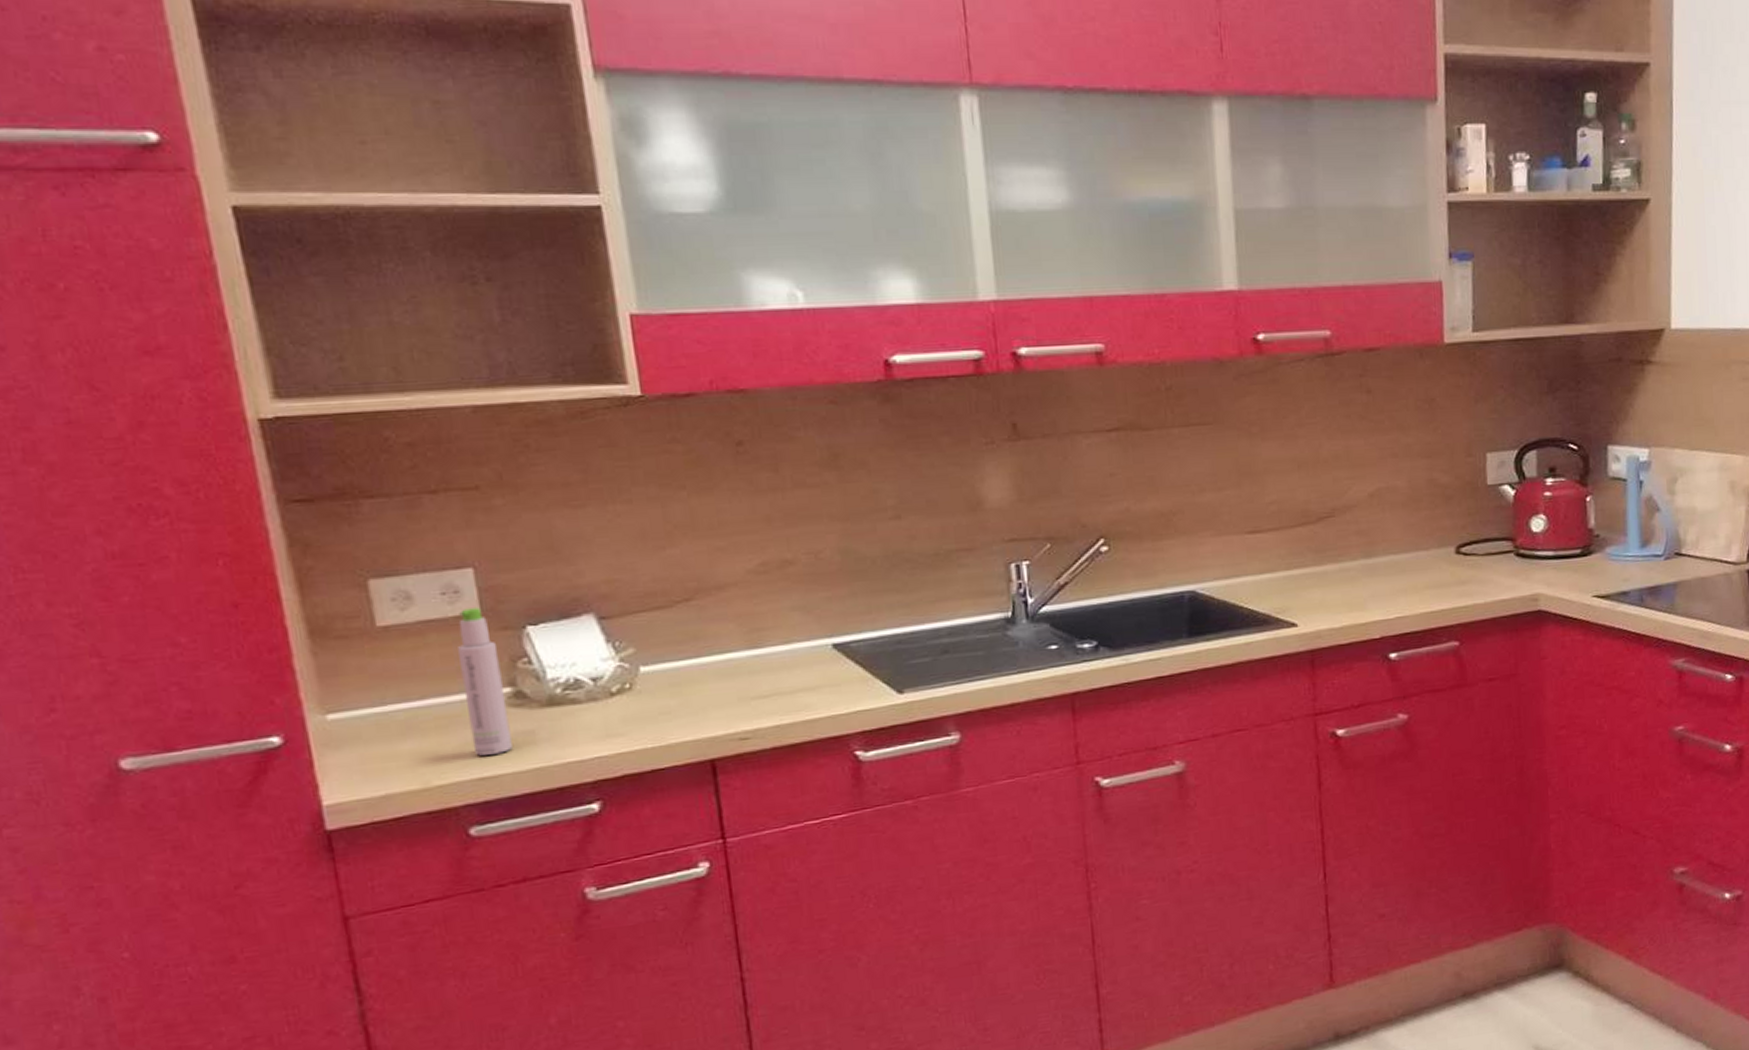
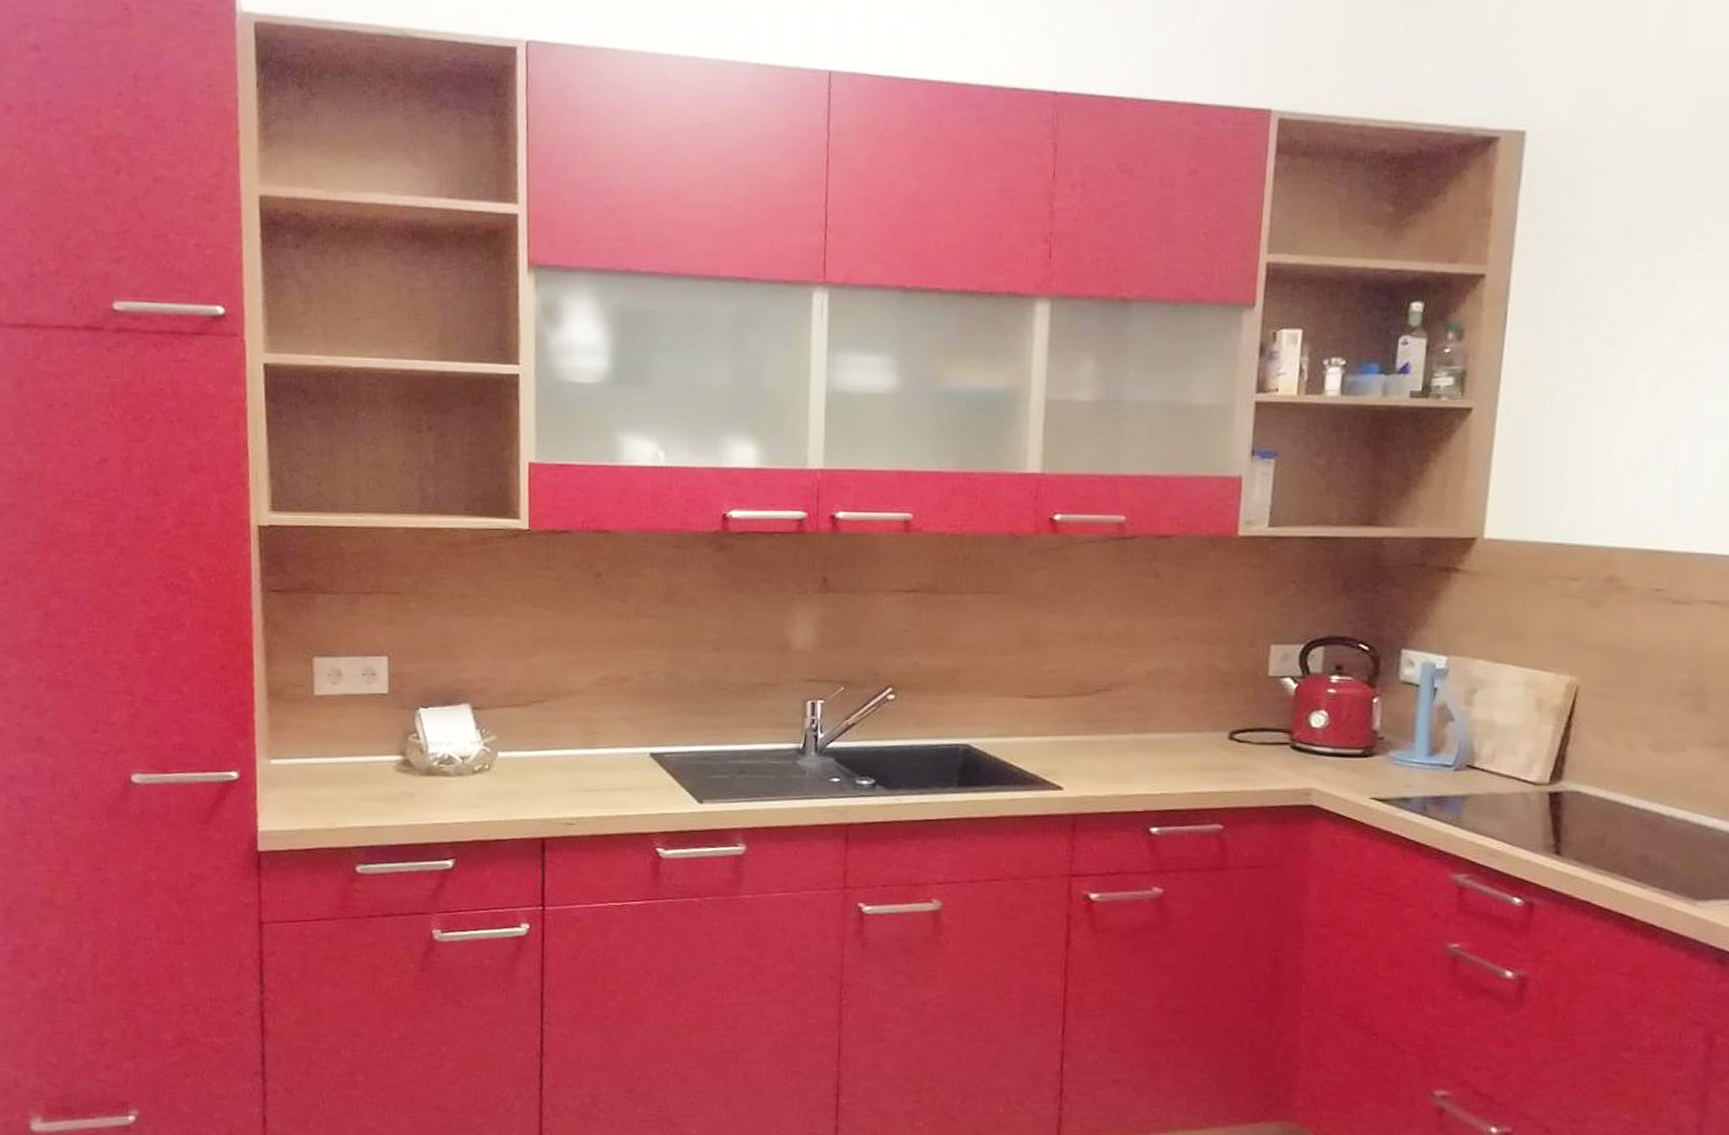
bottle: present [458,607,513,756] -> none [367,688,397,809]

